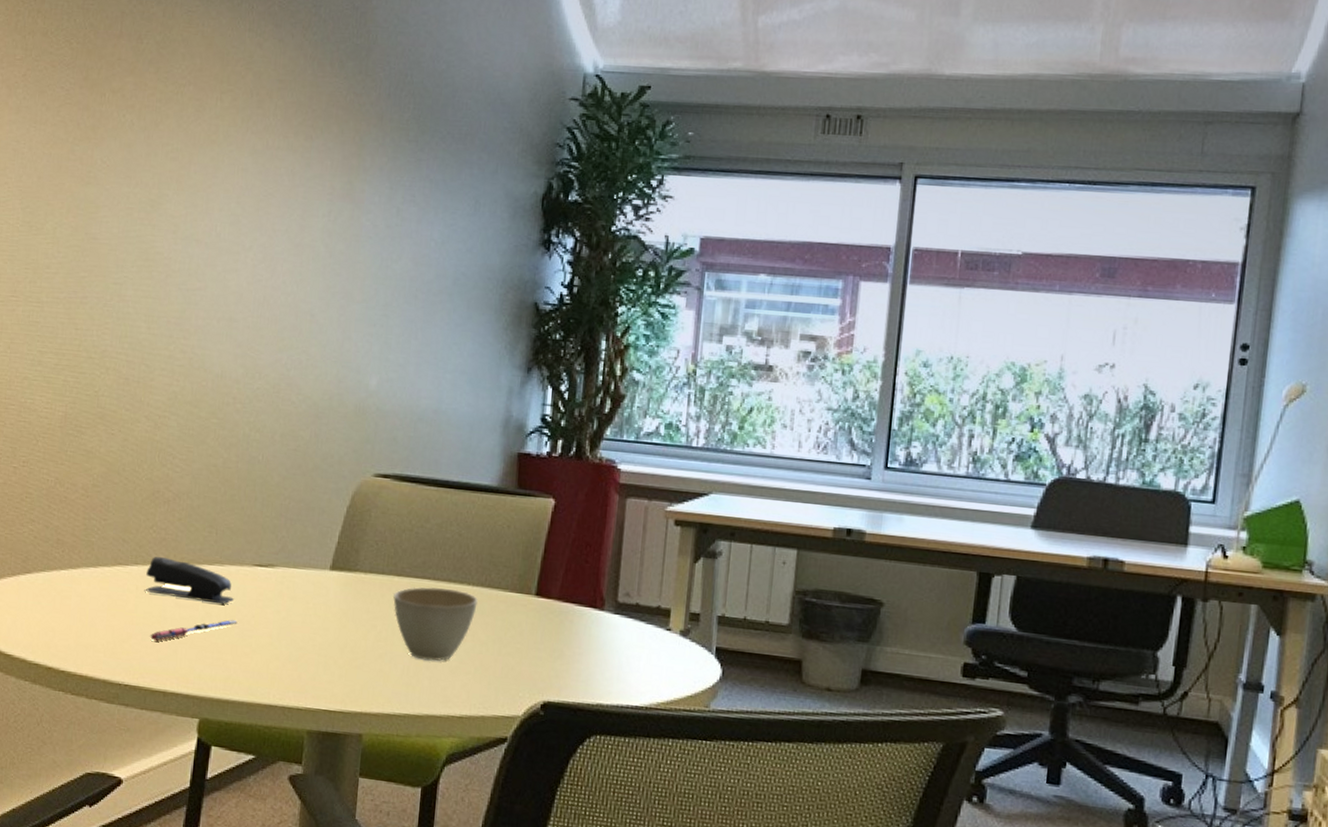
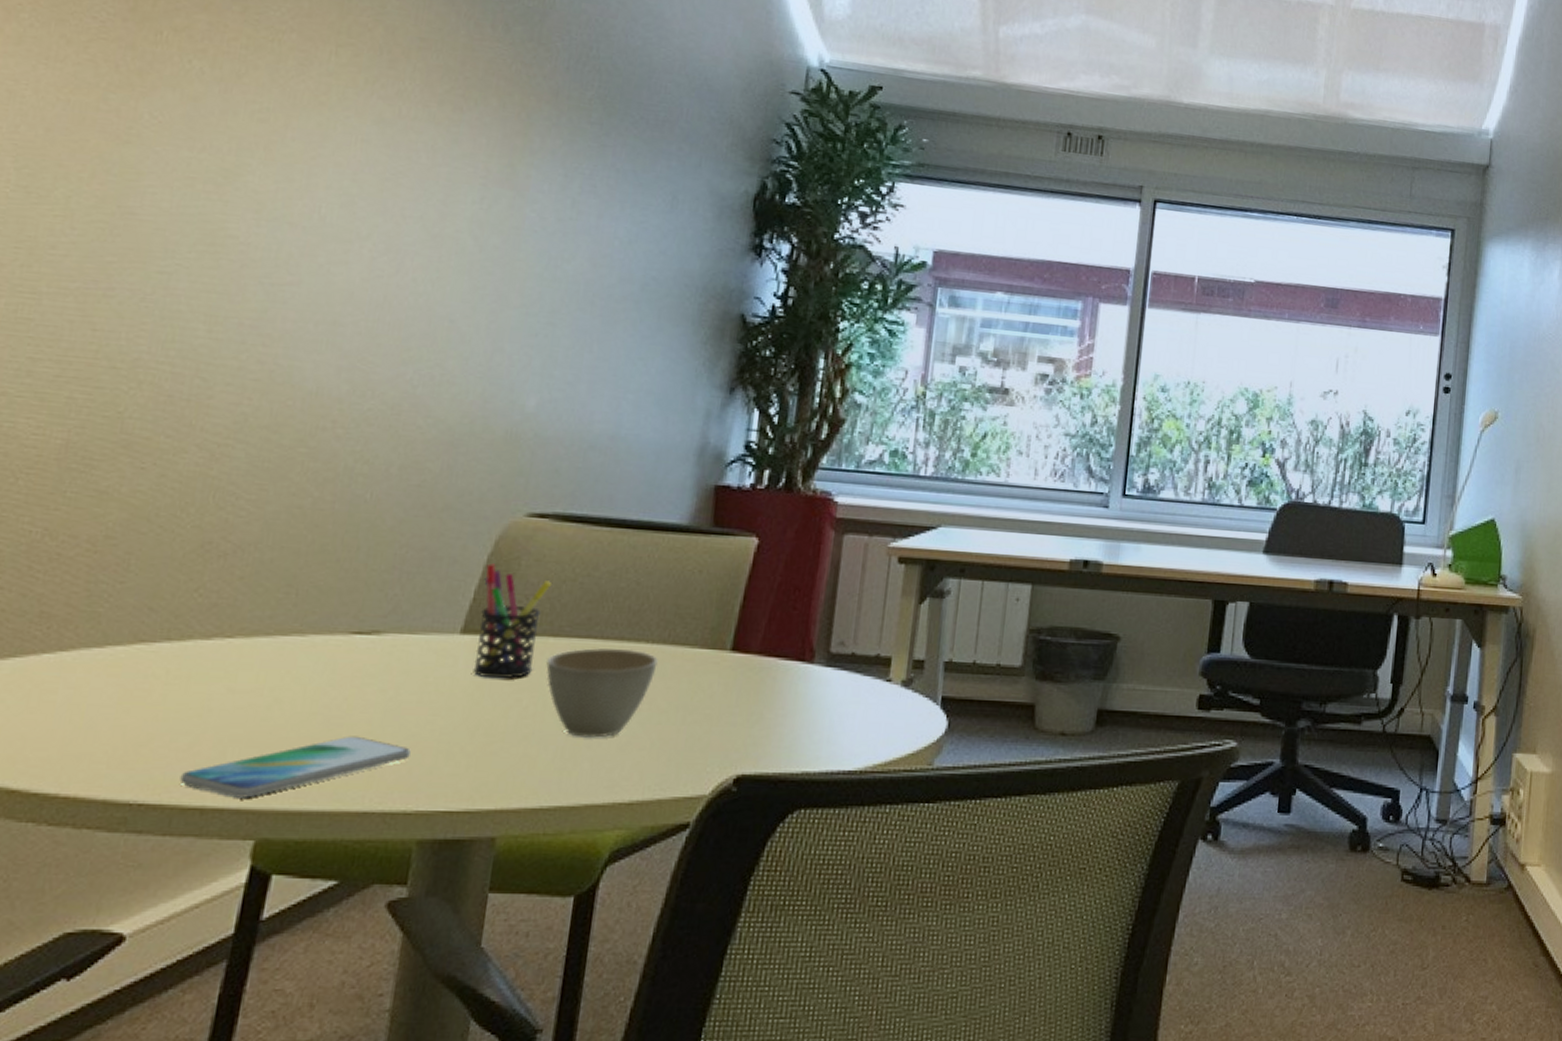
stapler: present [144,556,235,604] -> none [178,627,319,686]
pen: present [149,620,238,641] -> none [183,705,322,740]
smartphone: none [149,645,300,687] -> present [179,736,411,798]
pen holder: none [340,514,395,609] -> present [473,563,553,679]

